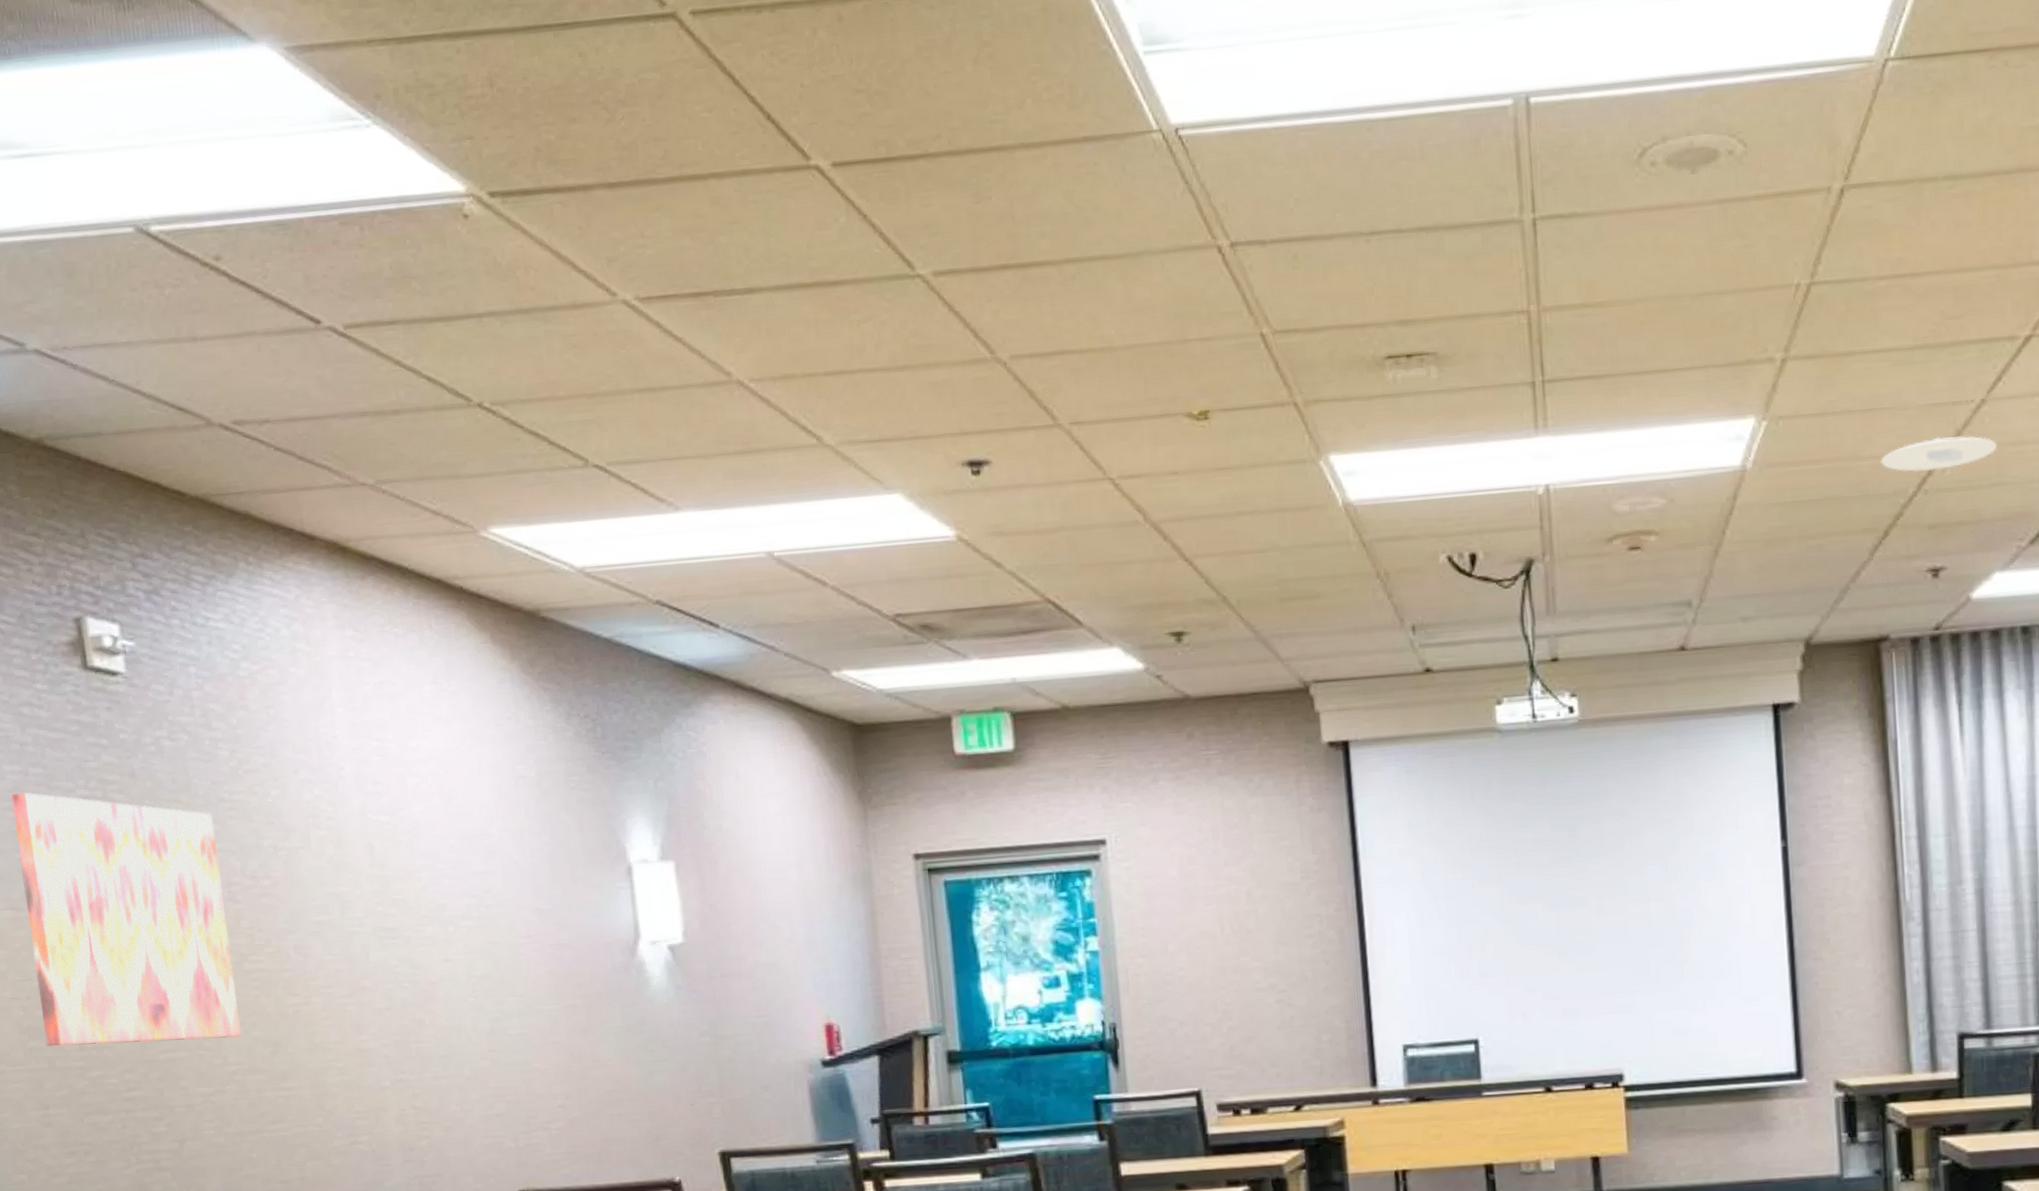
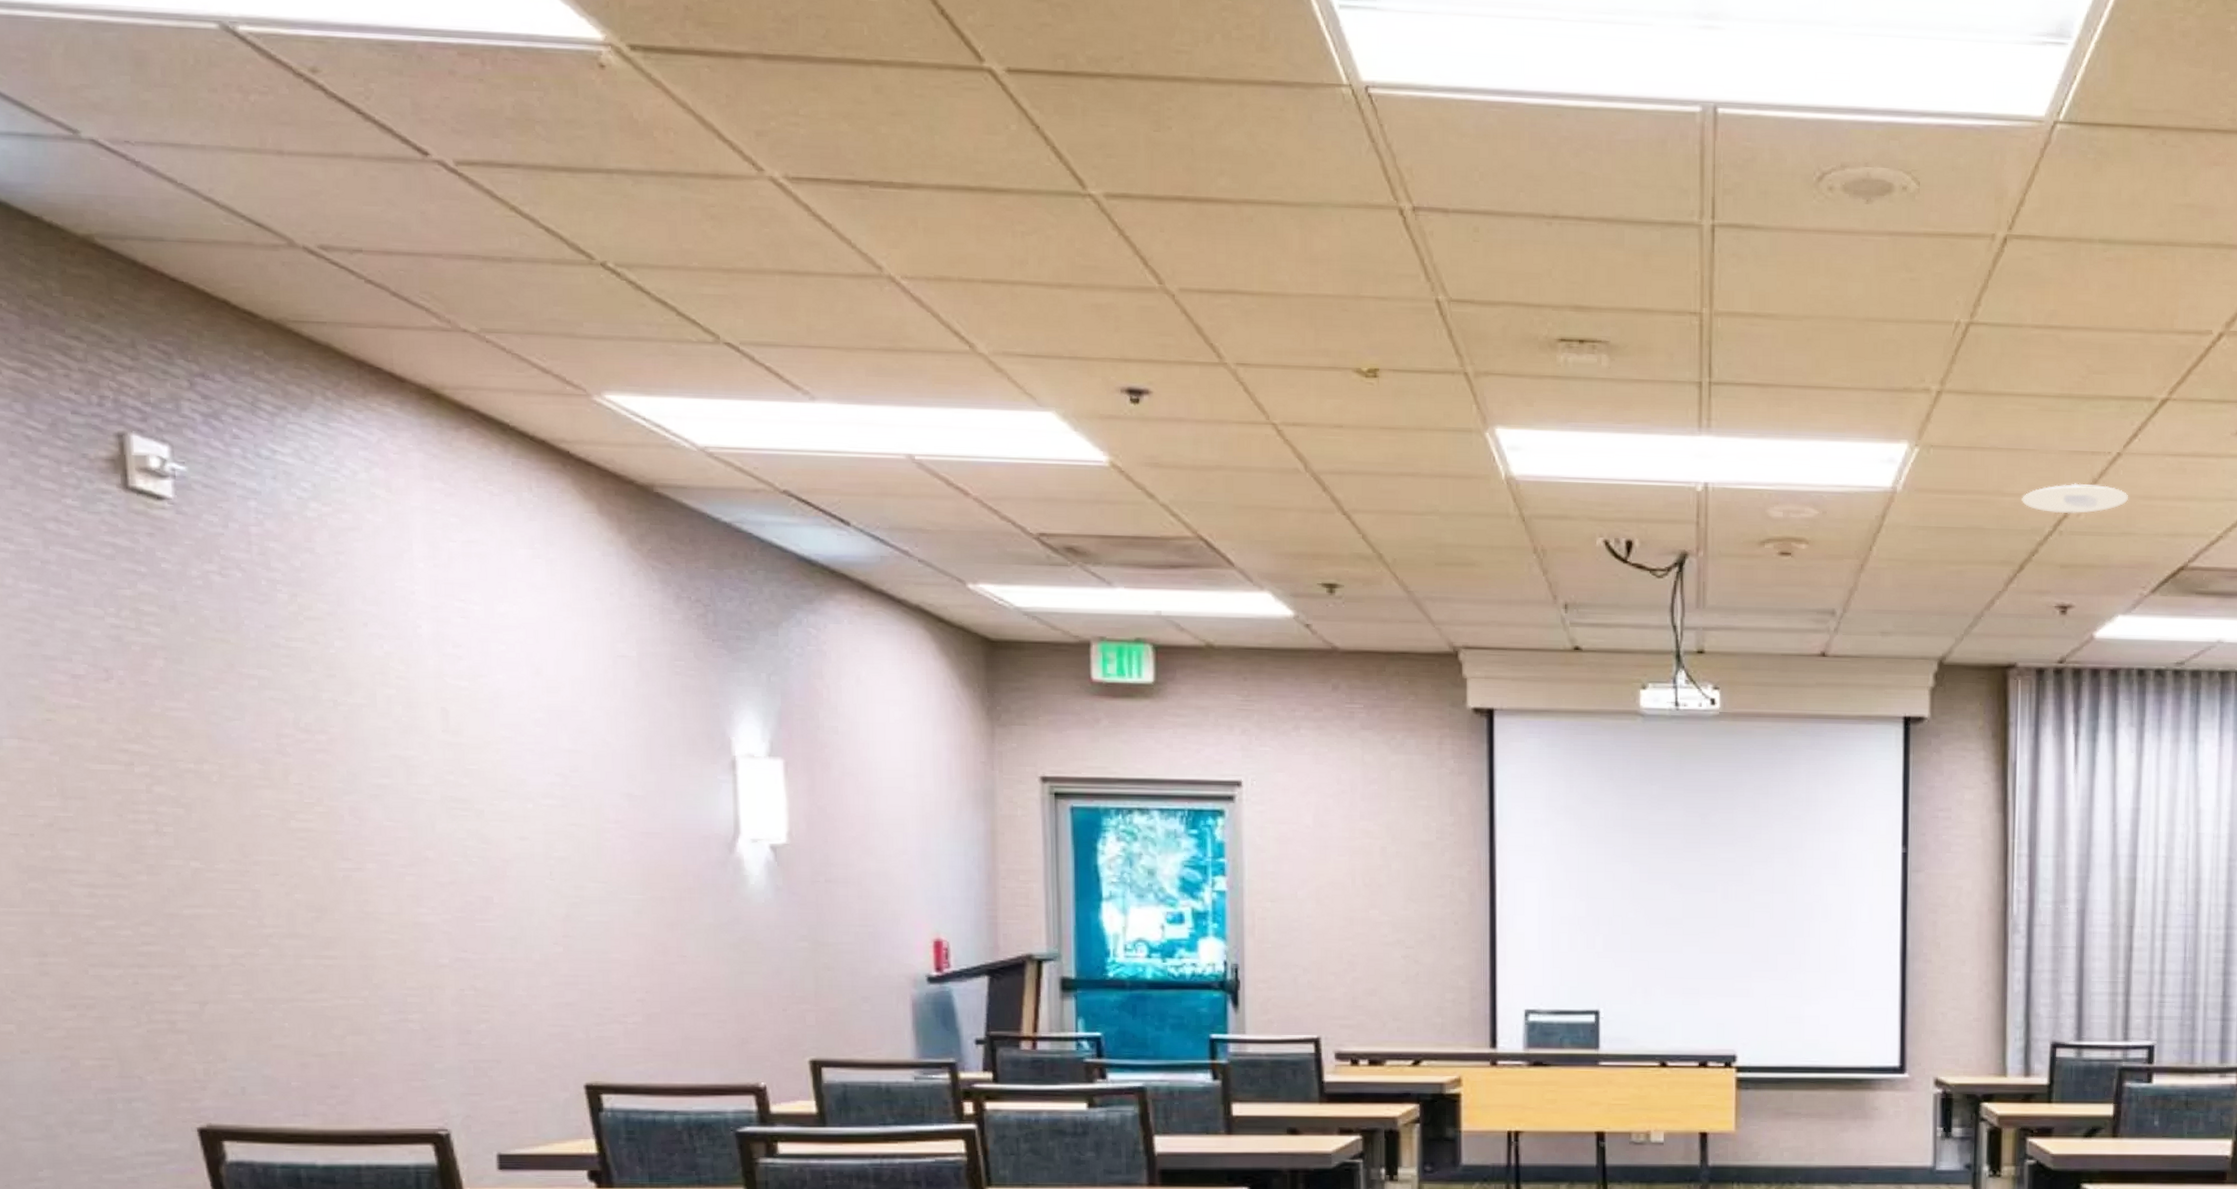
wall art: present [10,792,242,1047] -> none [25,613,282,898]

